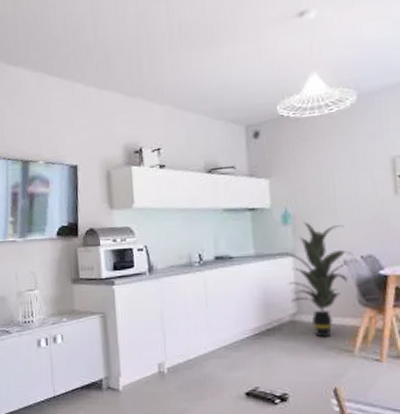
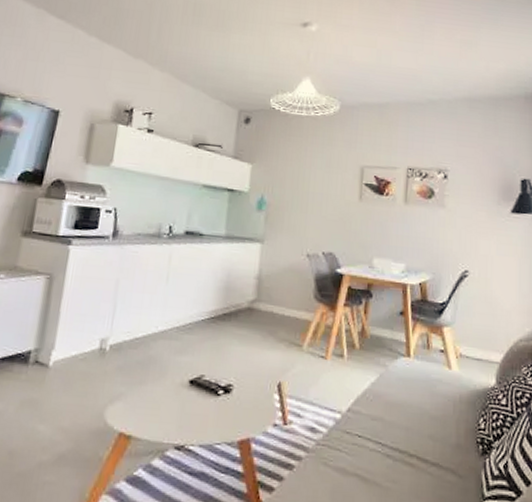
indoor plant: present [279,222,353,338] -> none [248,211,316,329]

